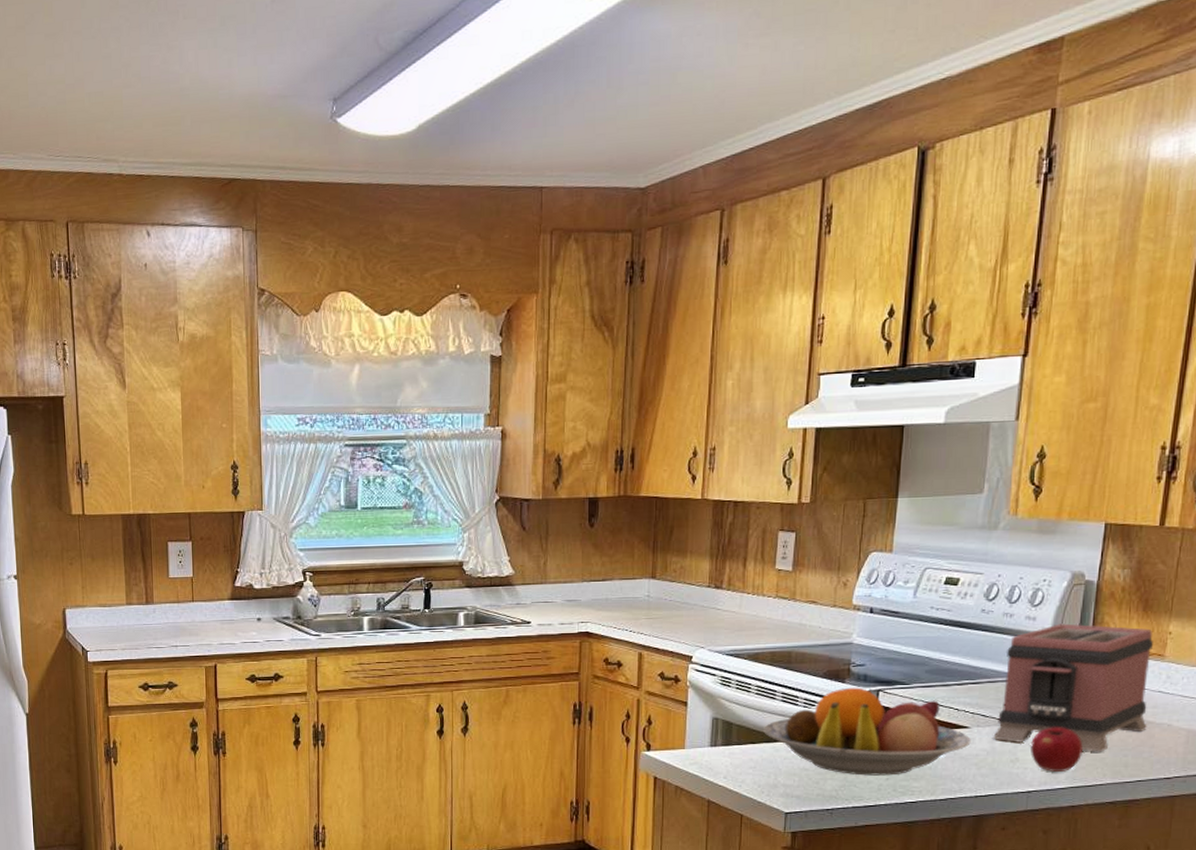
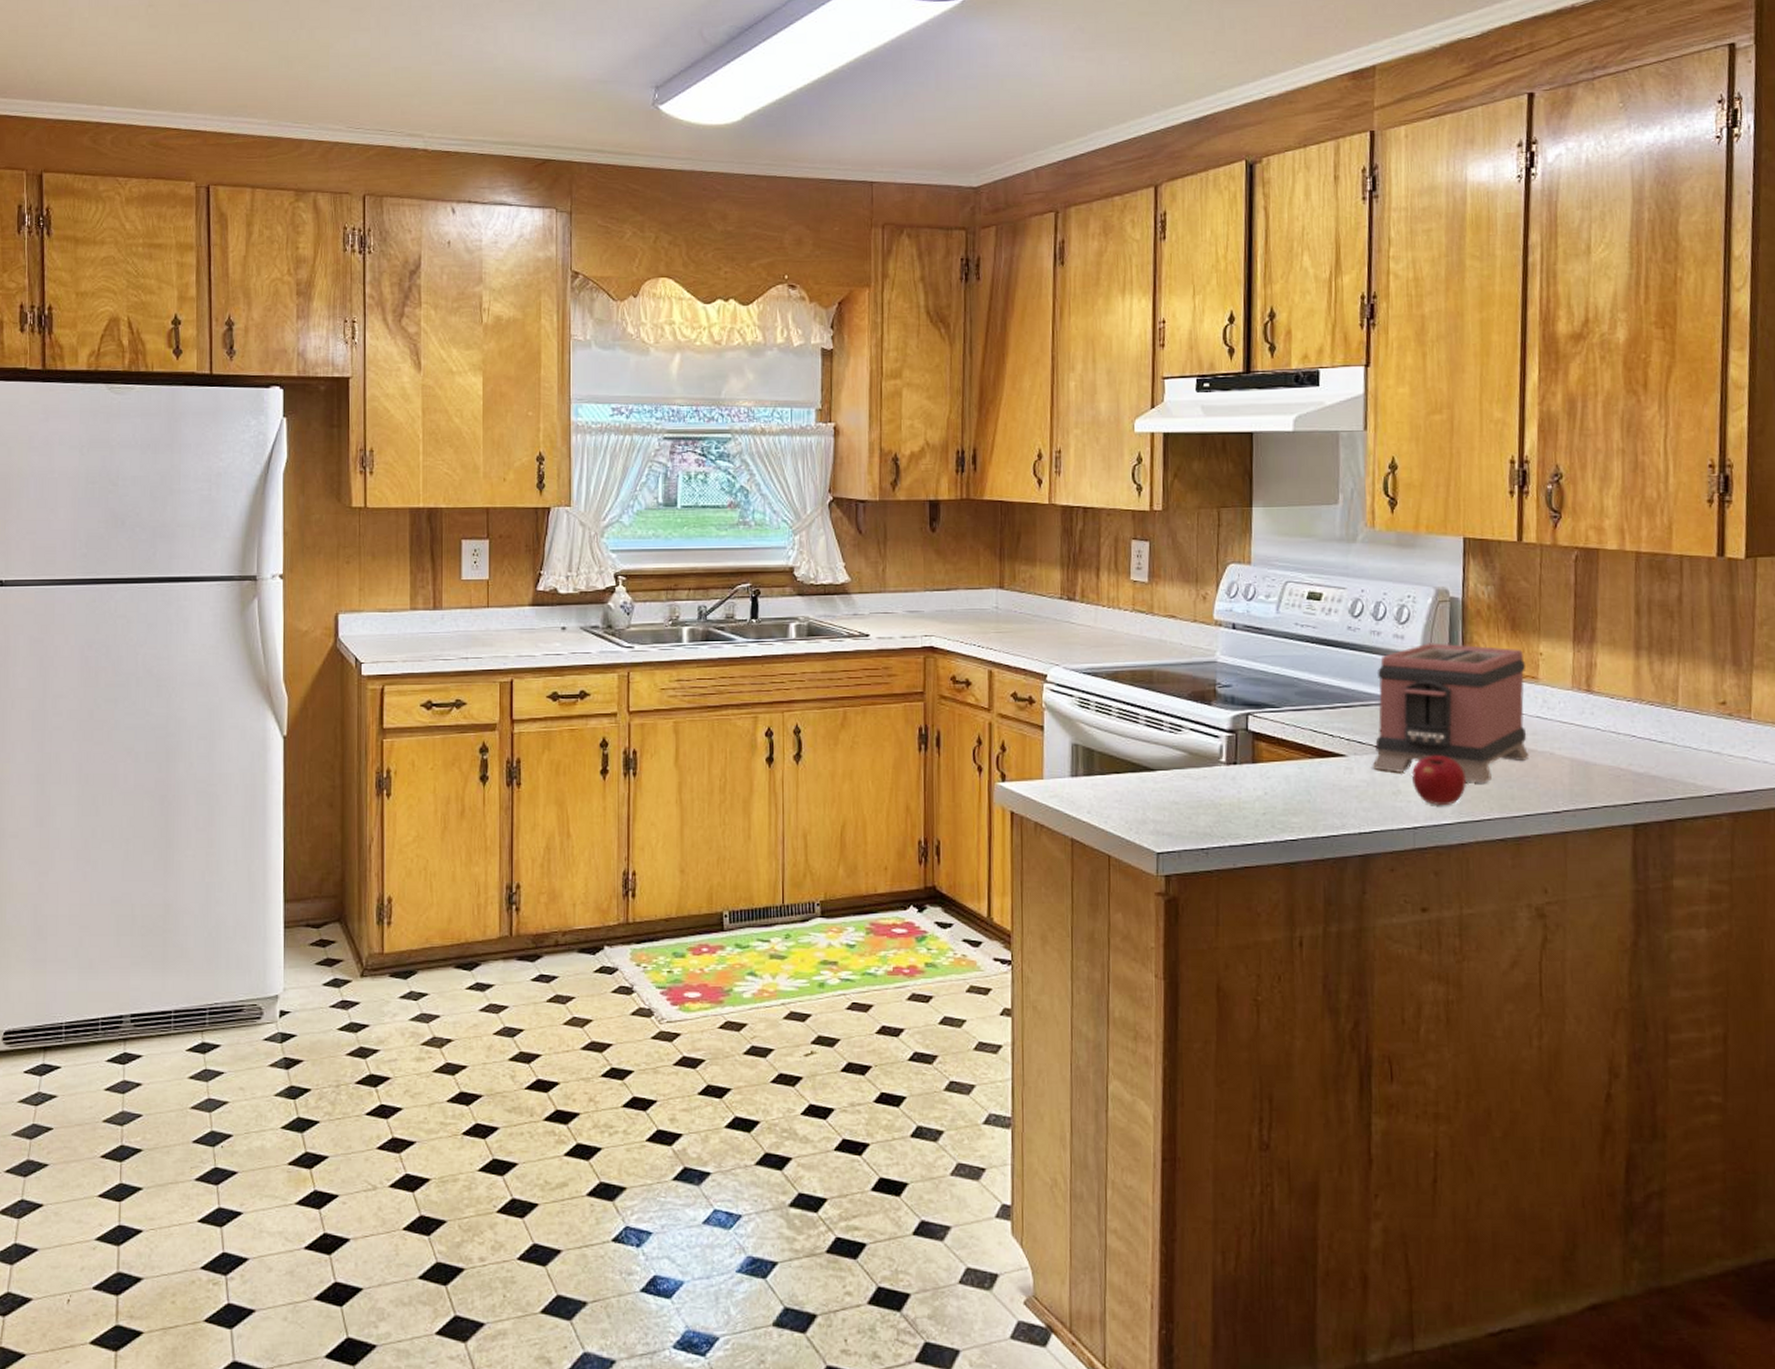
fruit bowl: present [764,687,971,776] -> none [1128,710,1349,810]

